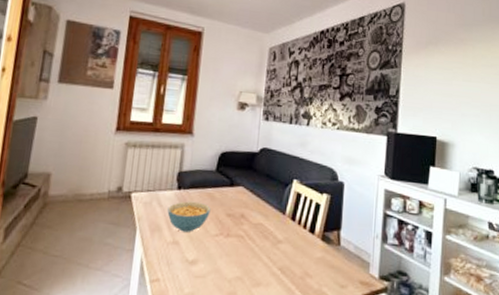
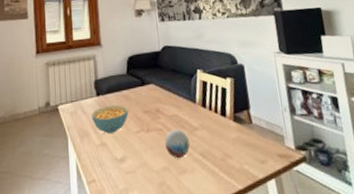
decorative orb: none [243,239,271,270] -> present [165,129,190,159]

